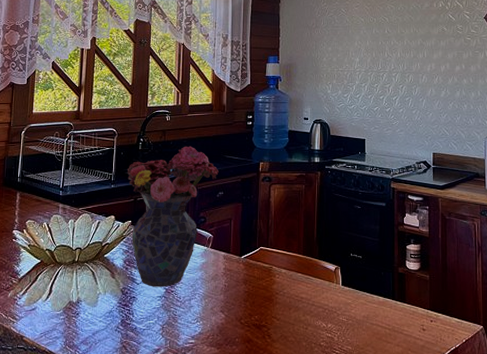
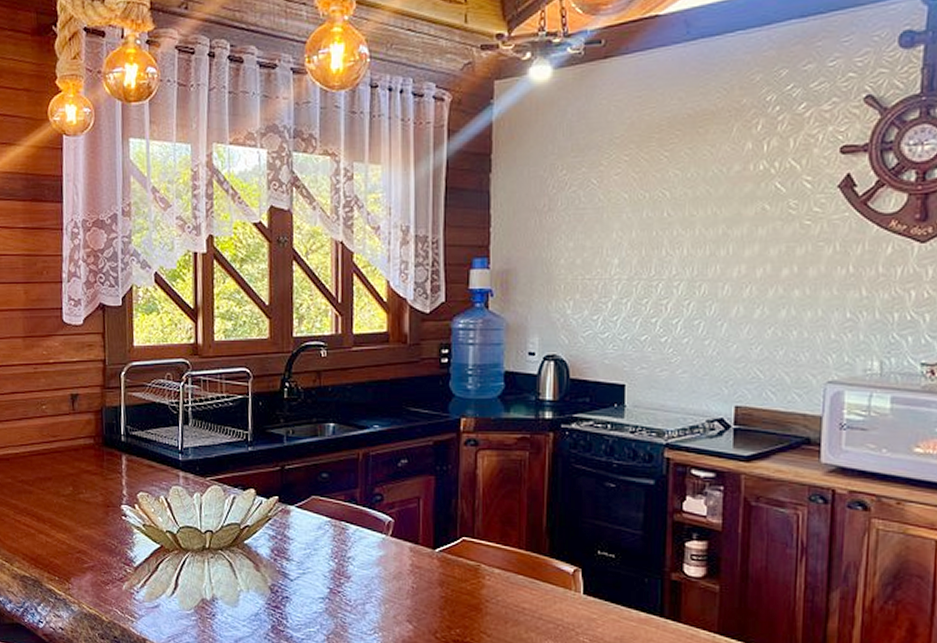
flower arrangement: present [127,146,219,287] -> none [268,393,400,586]

